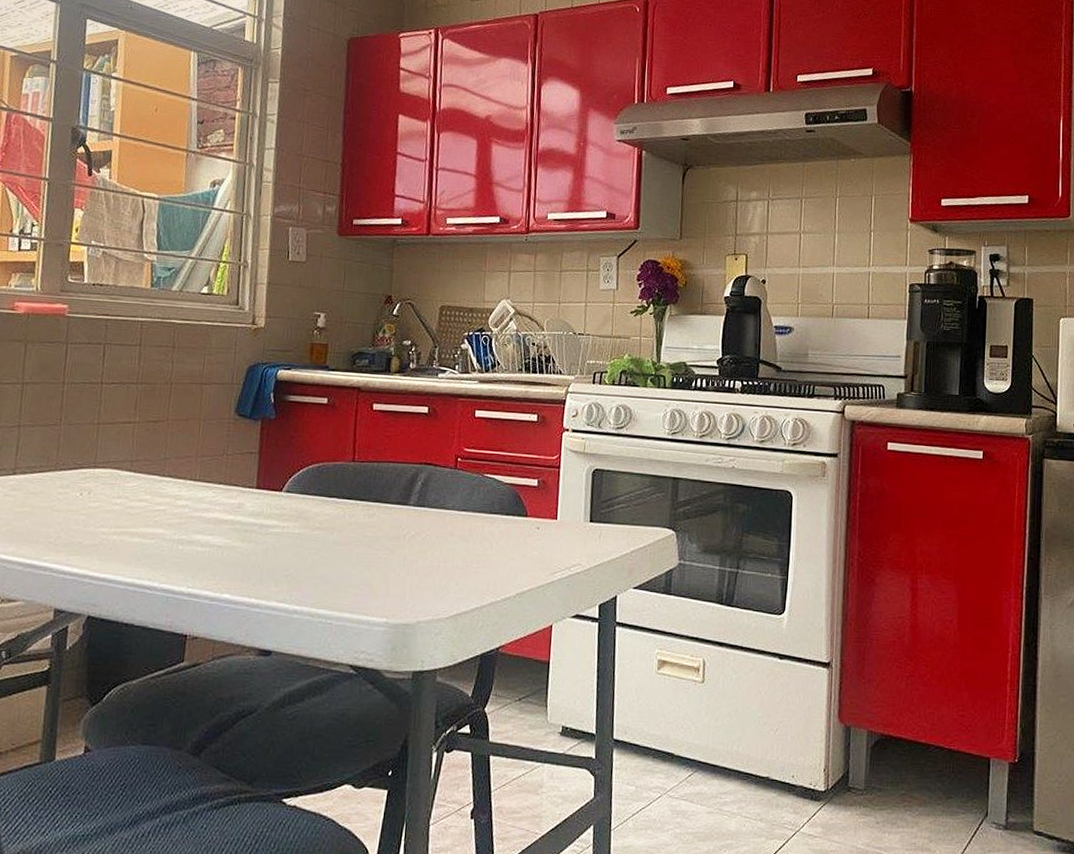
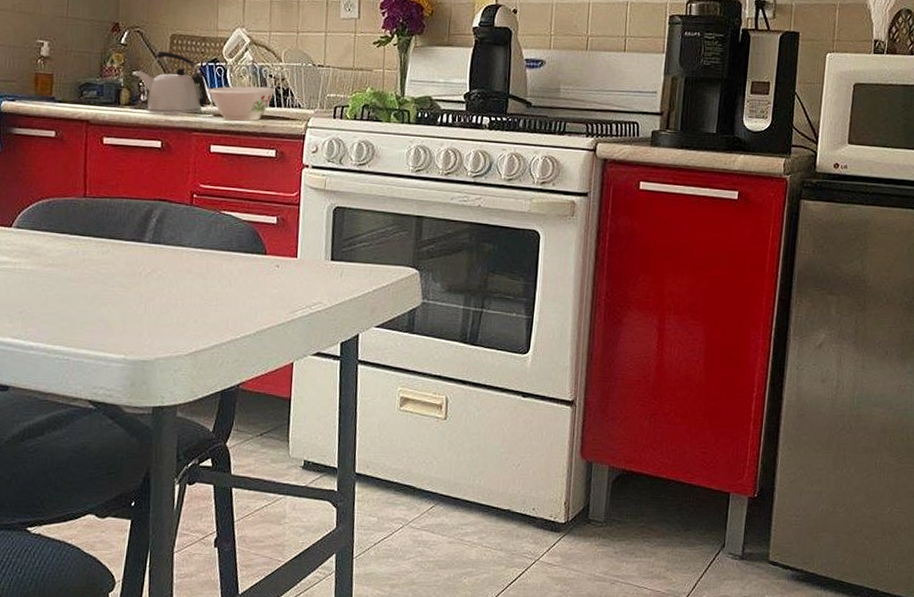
kettle: none [405,321,474,383] -> present [135,50,209,117]
bowl: none [474,353,538,388] -> present [208,86,275,122]

